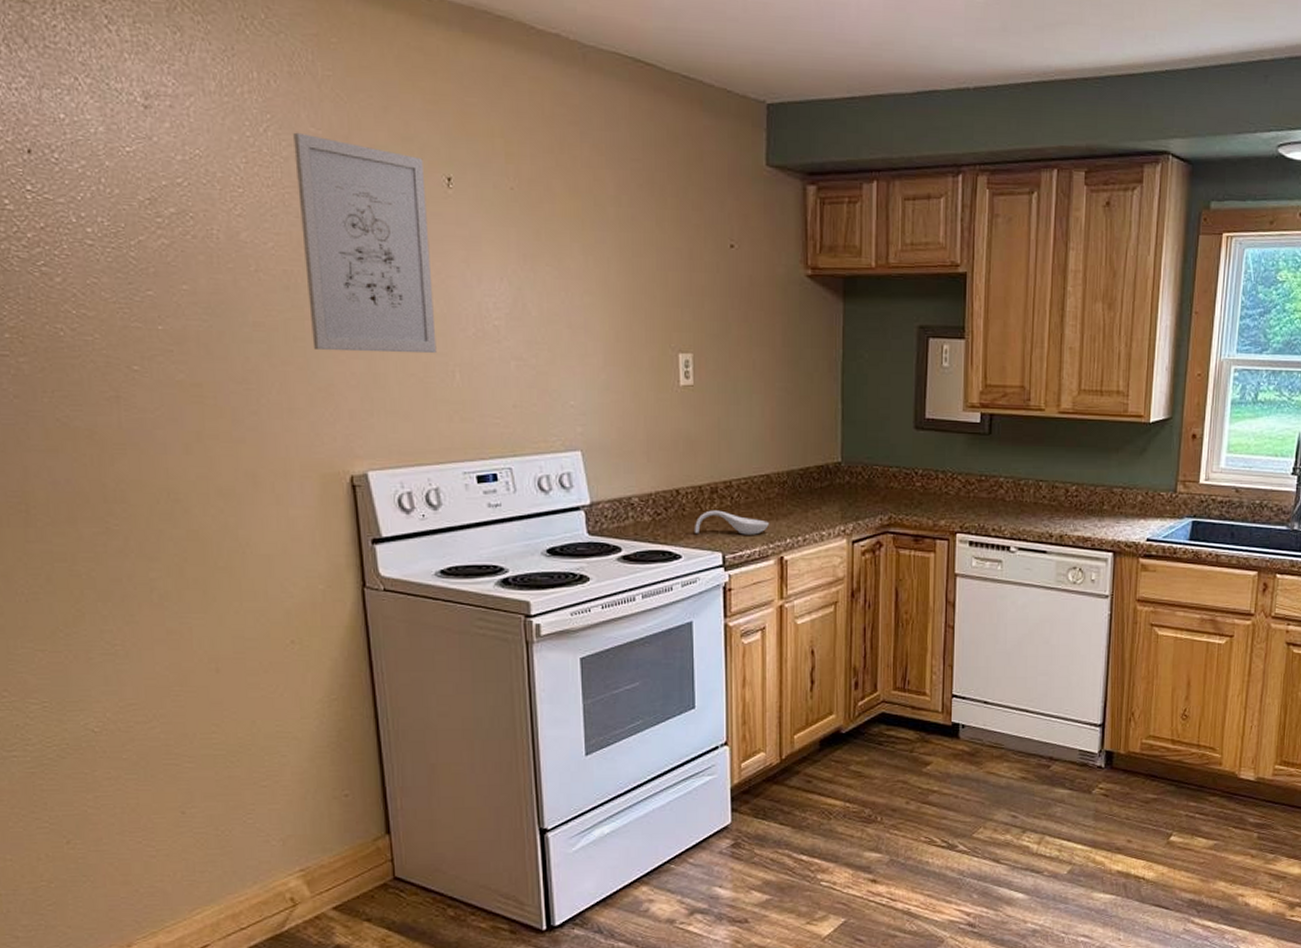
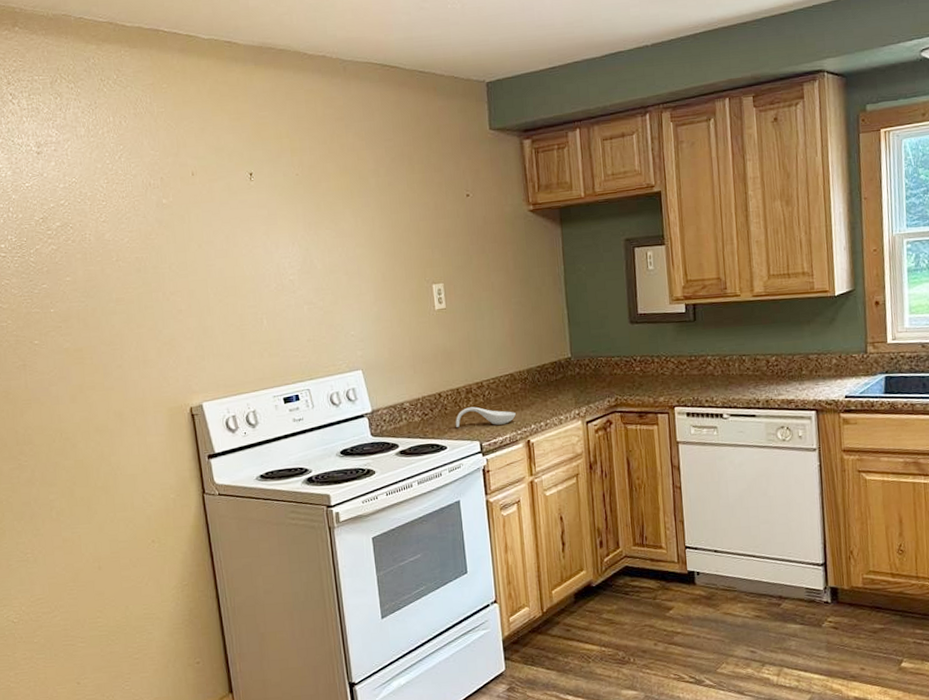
wall art: present [293,132,437,354] -> none [139,155,249,315]

